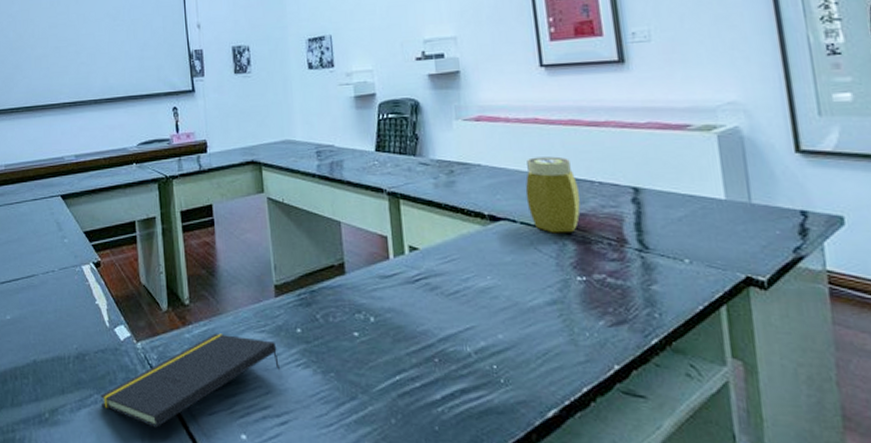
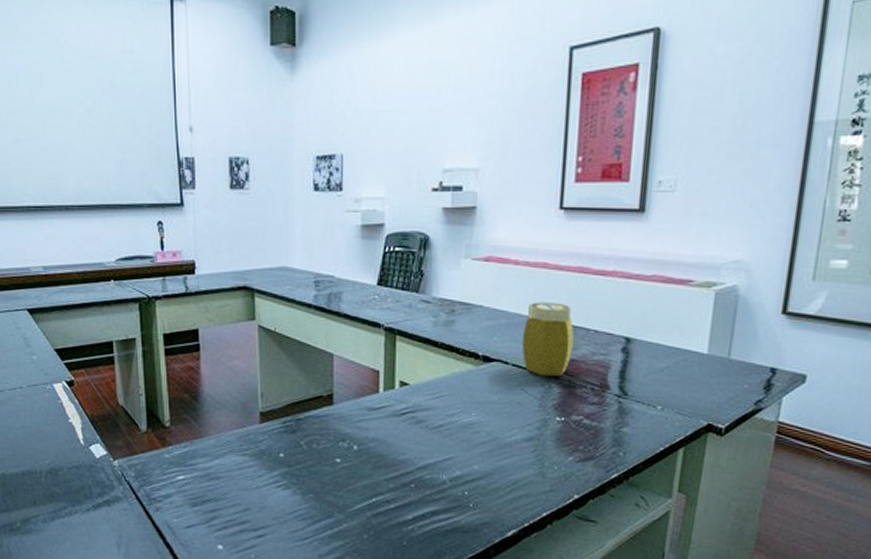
notepad: present [100,333,281,428] -> none [75,455,261,538]

